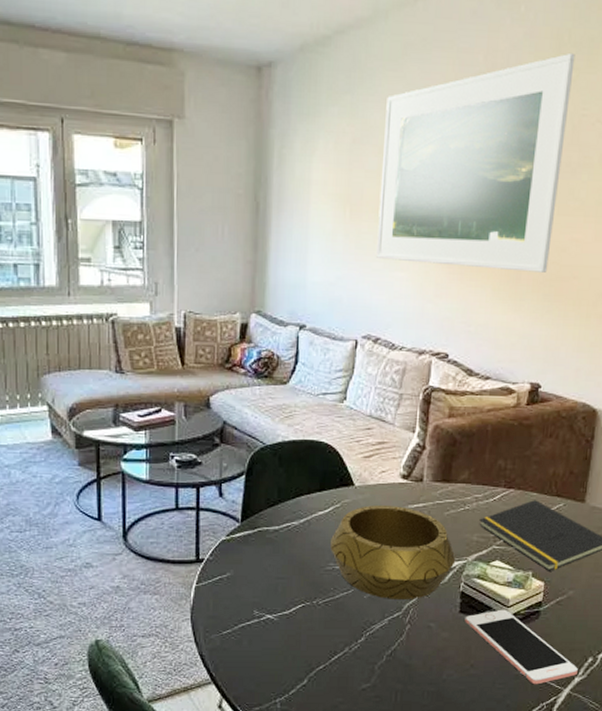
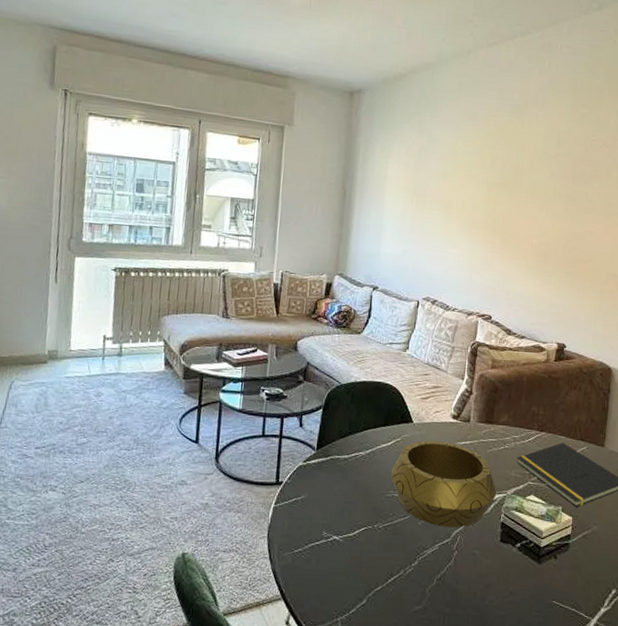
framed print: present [376,52,575,273] -> none [436,95,586,256]
cell phone: present [465,609,578,685] -> none [504,540,603,614]

